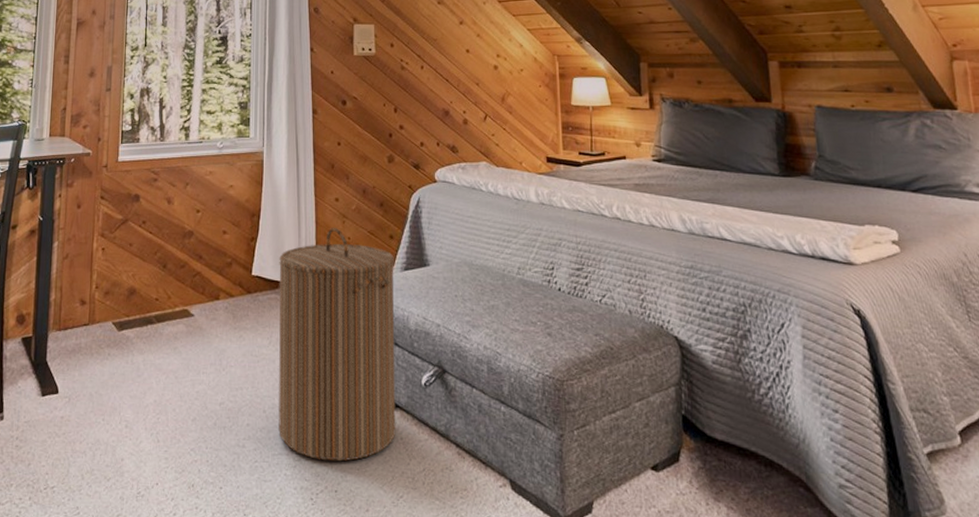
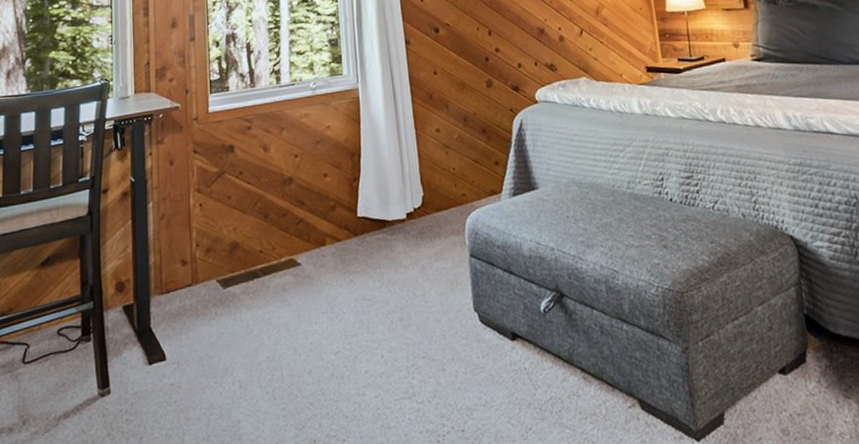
laundry hamper: present [278,227,396,462] -> none [384,158,519,401]

